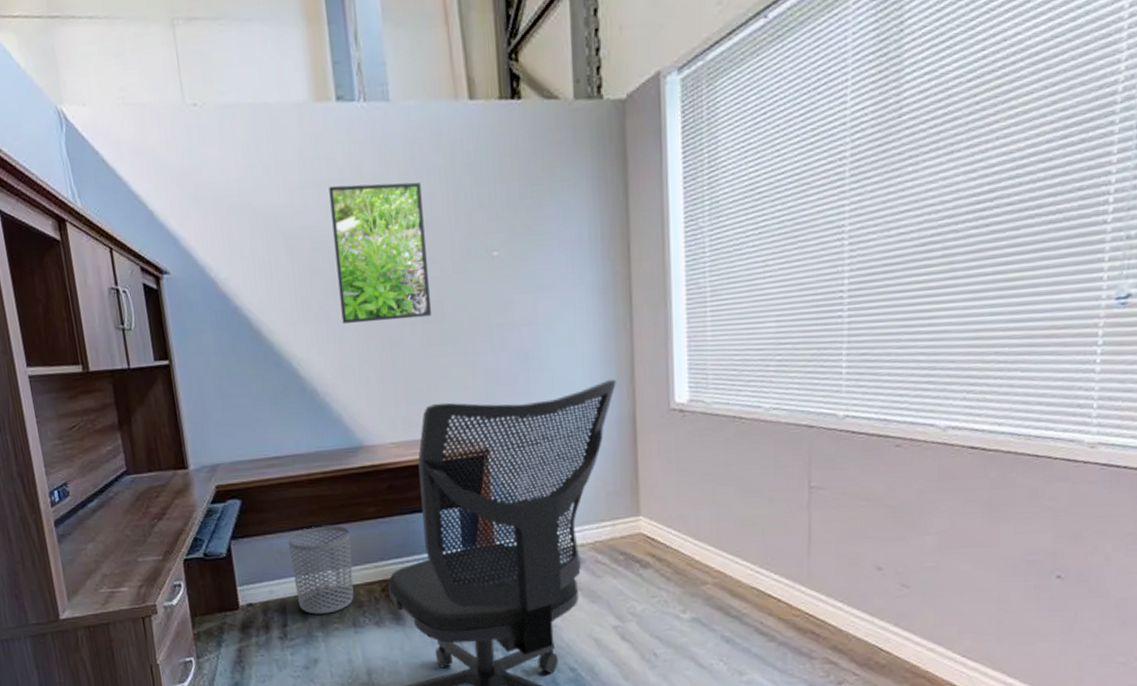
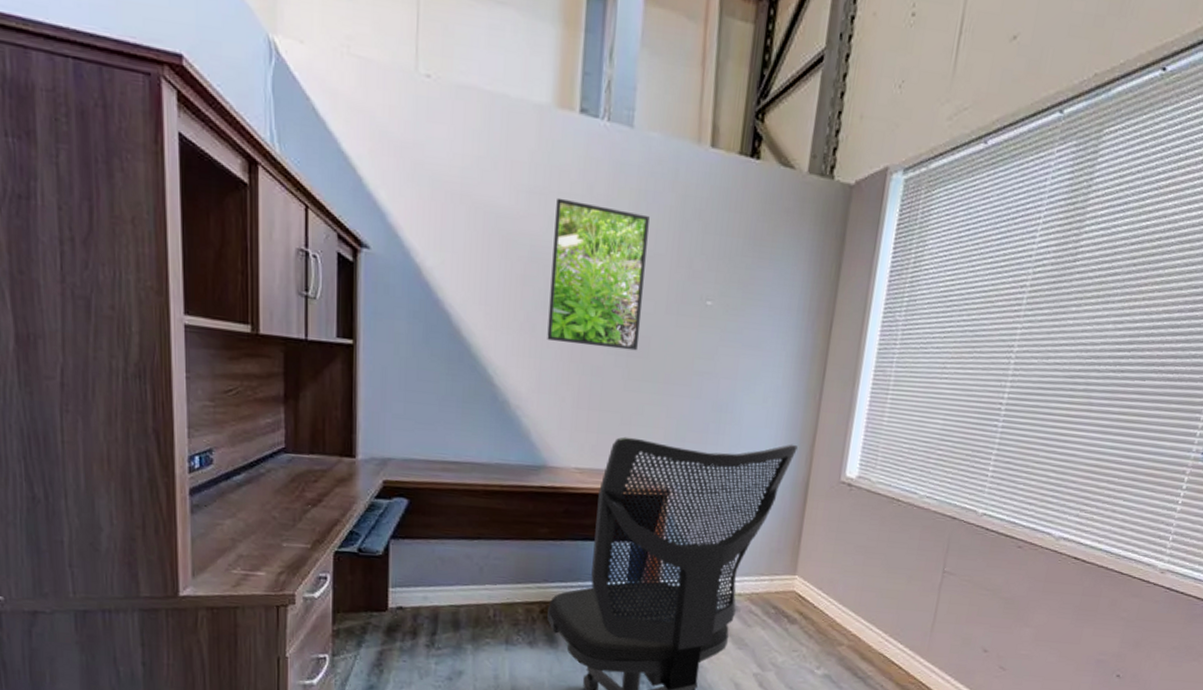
waste bin: present [288,525,354,614] -> none [451,538,518,628]

